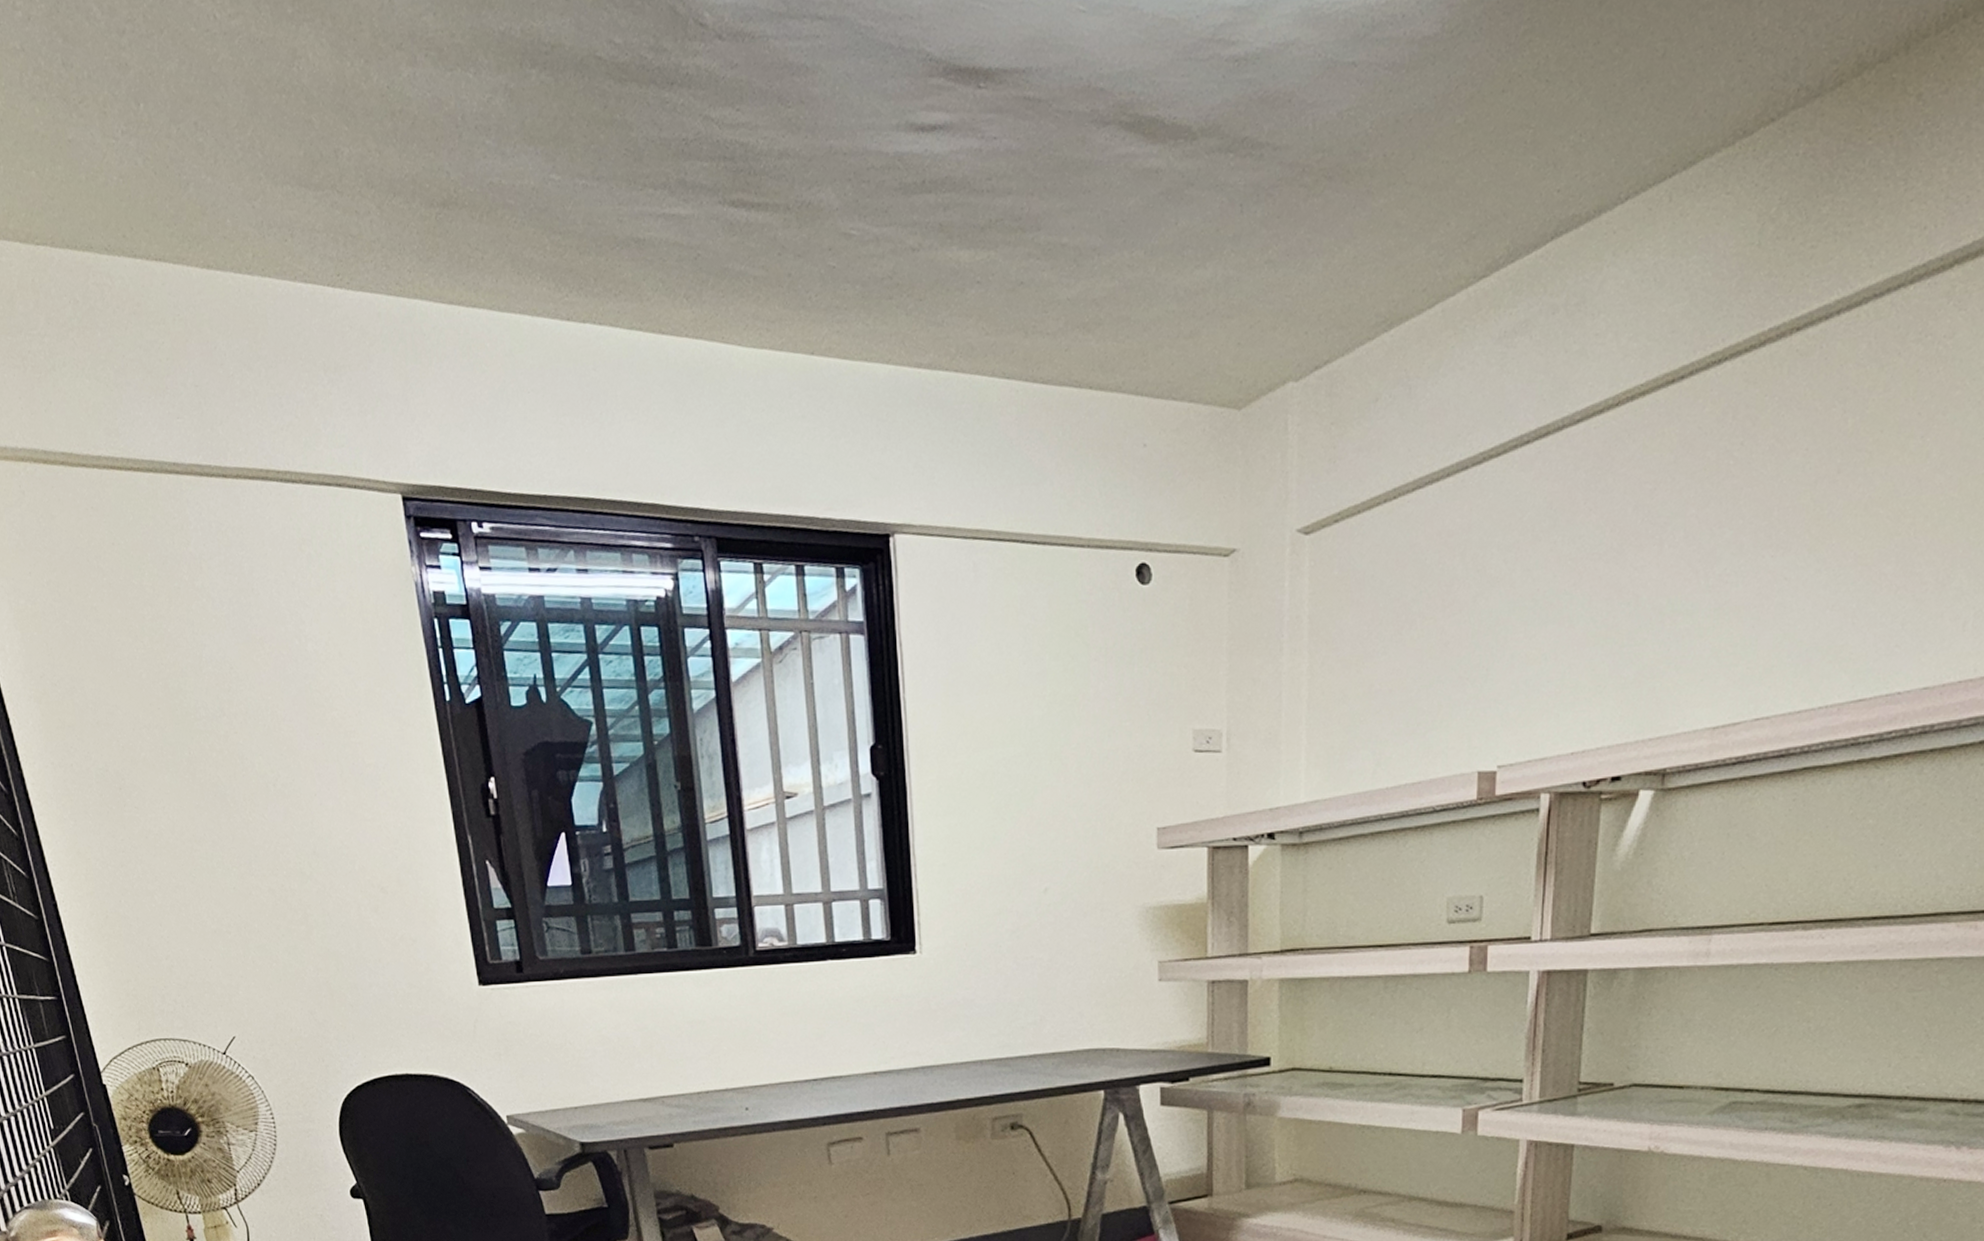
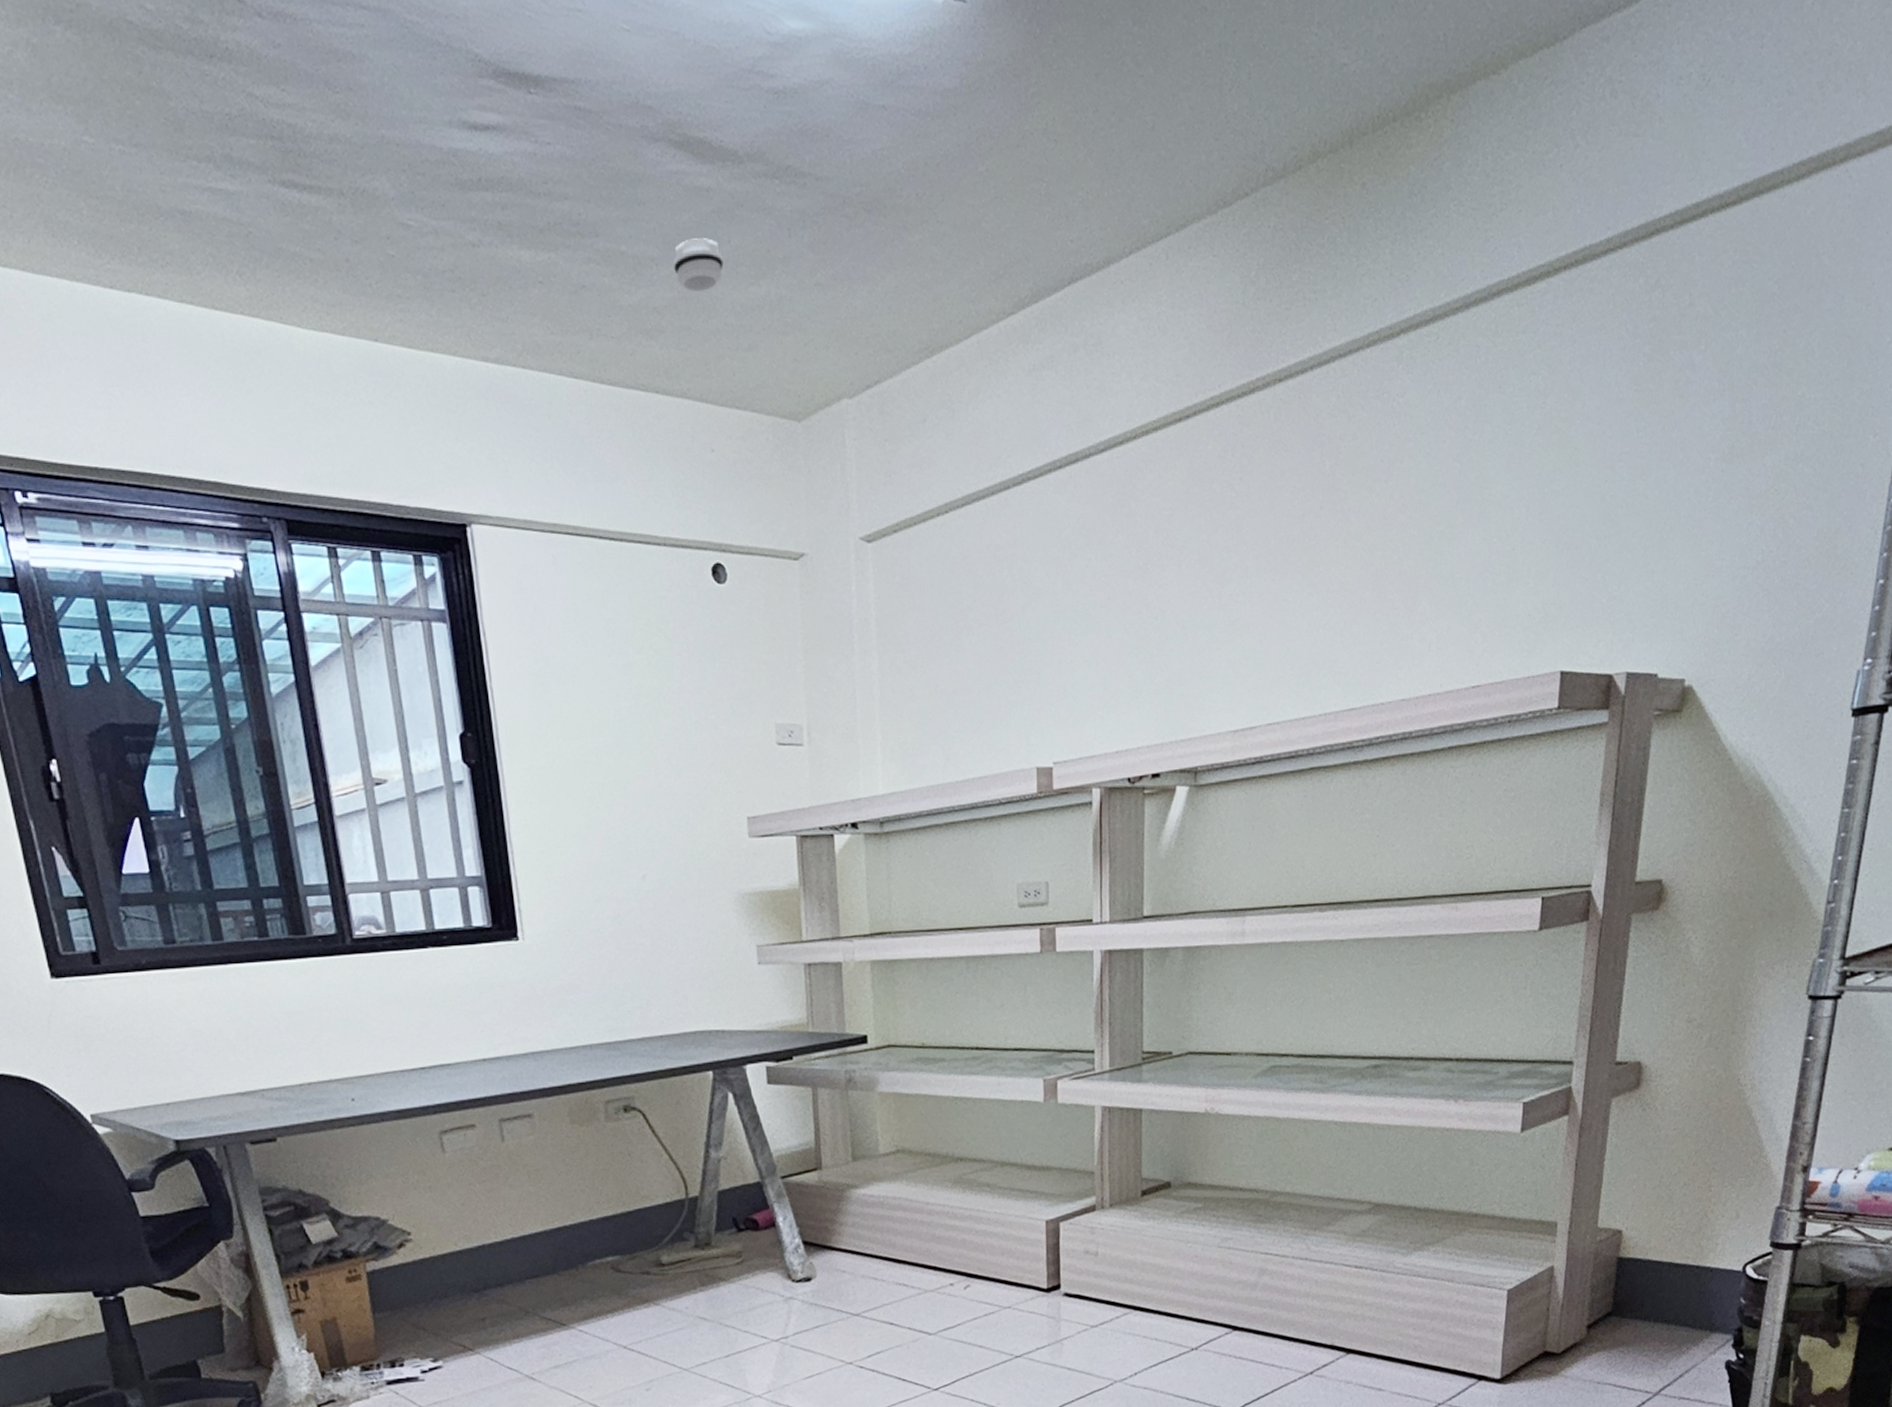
smoke detector: none [1115,222,1169,280] -> present [672,238,724,291]

